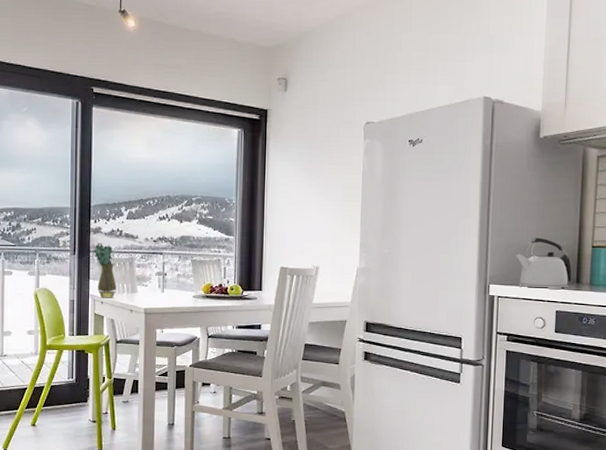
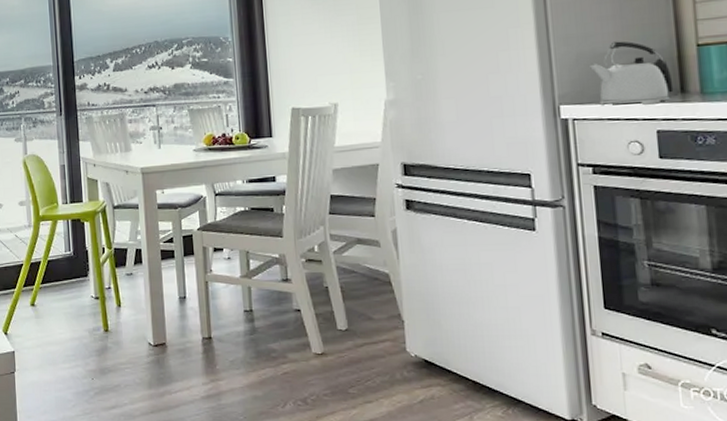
vase: present [93,241,117,298] -> none [80,99,109,161]

